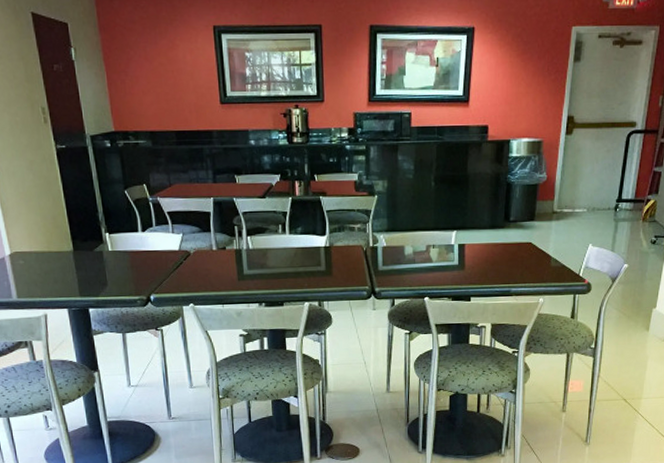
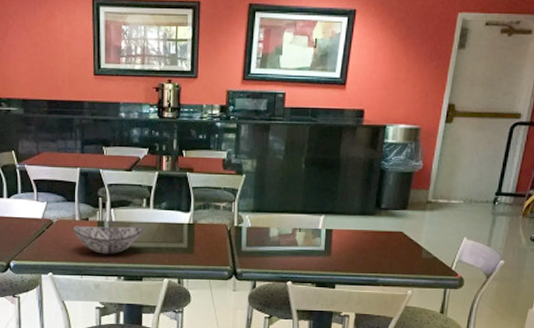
decorative bowl: none [210,252,281,282] -> present [73,226,143,254]

